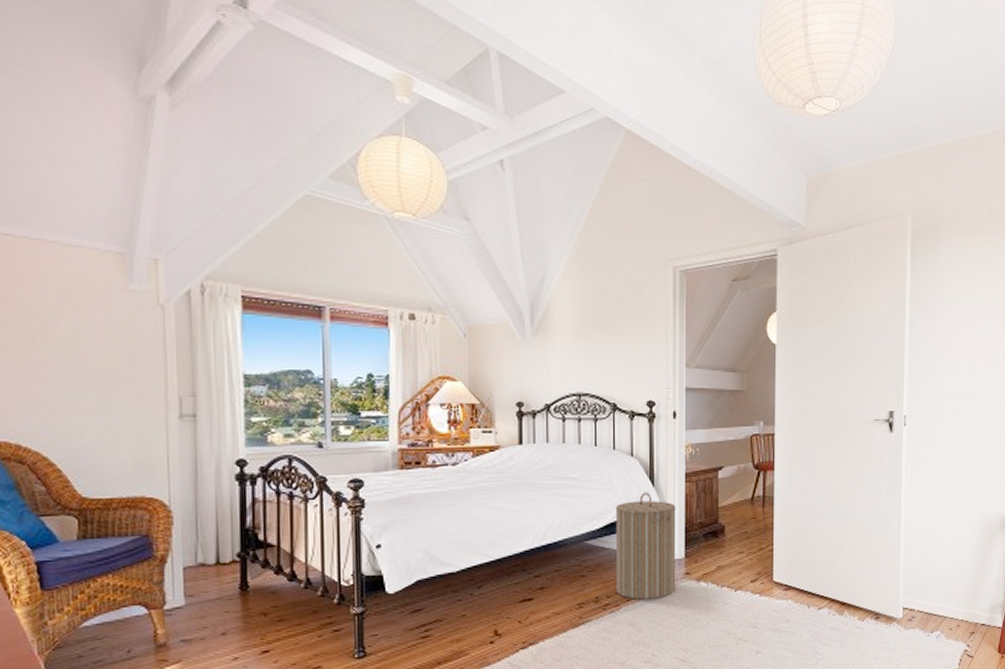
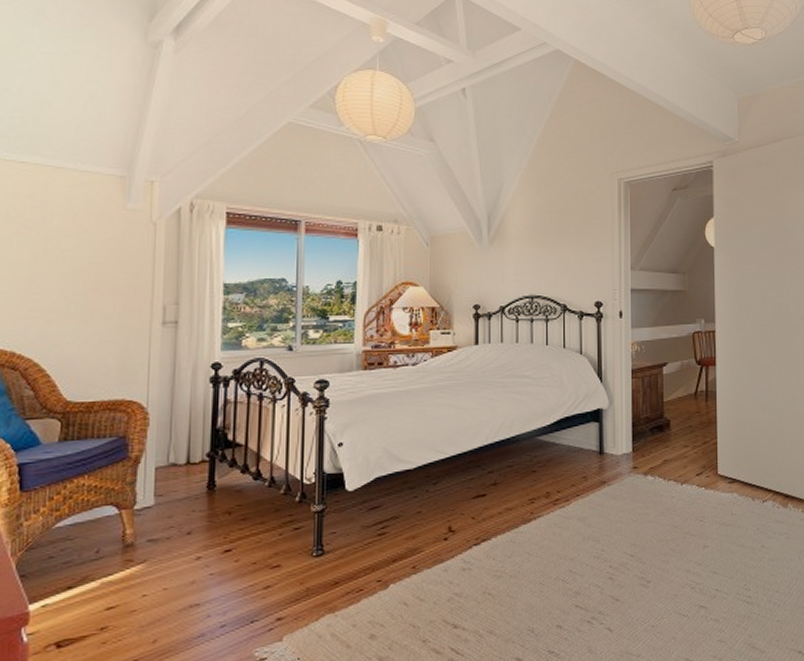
laundry hamper: present [615,492,676,601] -> none [565,388,624,495]

